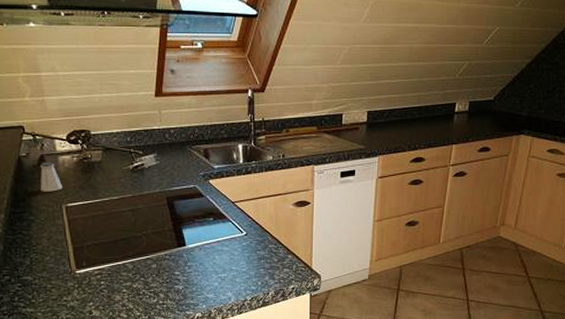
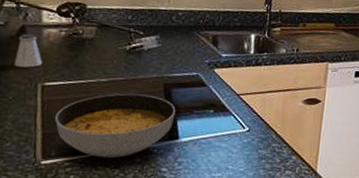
soup bowl: none [81,208,180,266] -> present [55,93,176,159]

